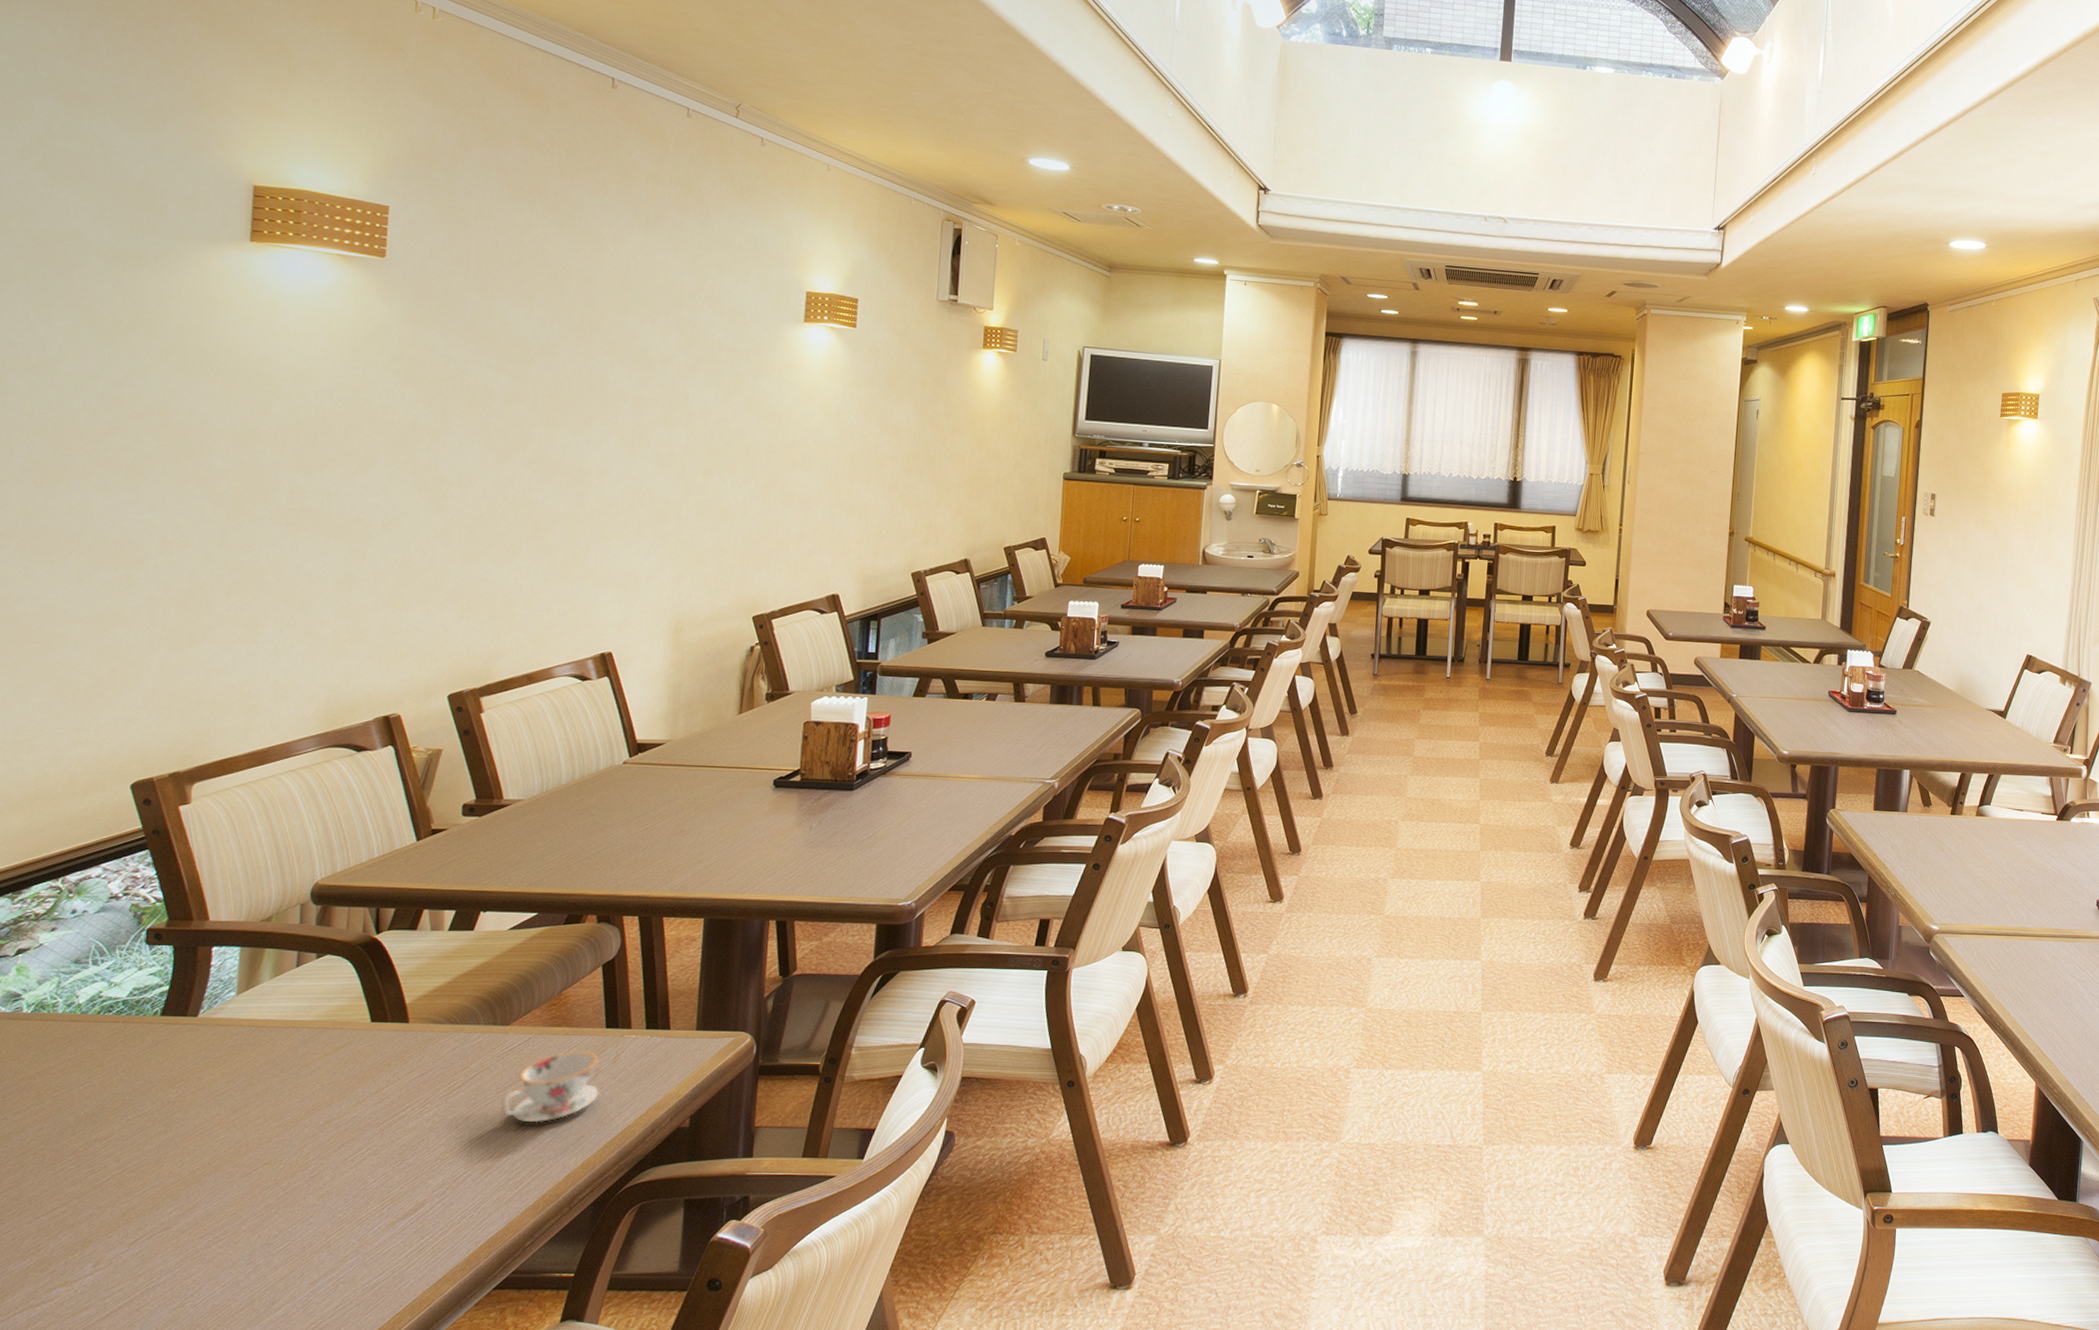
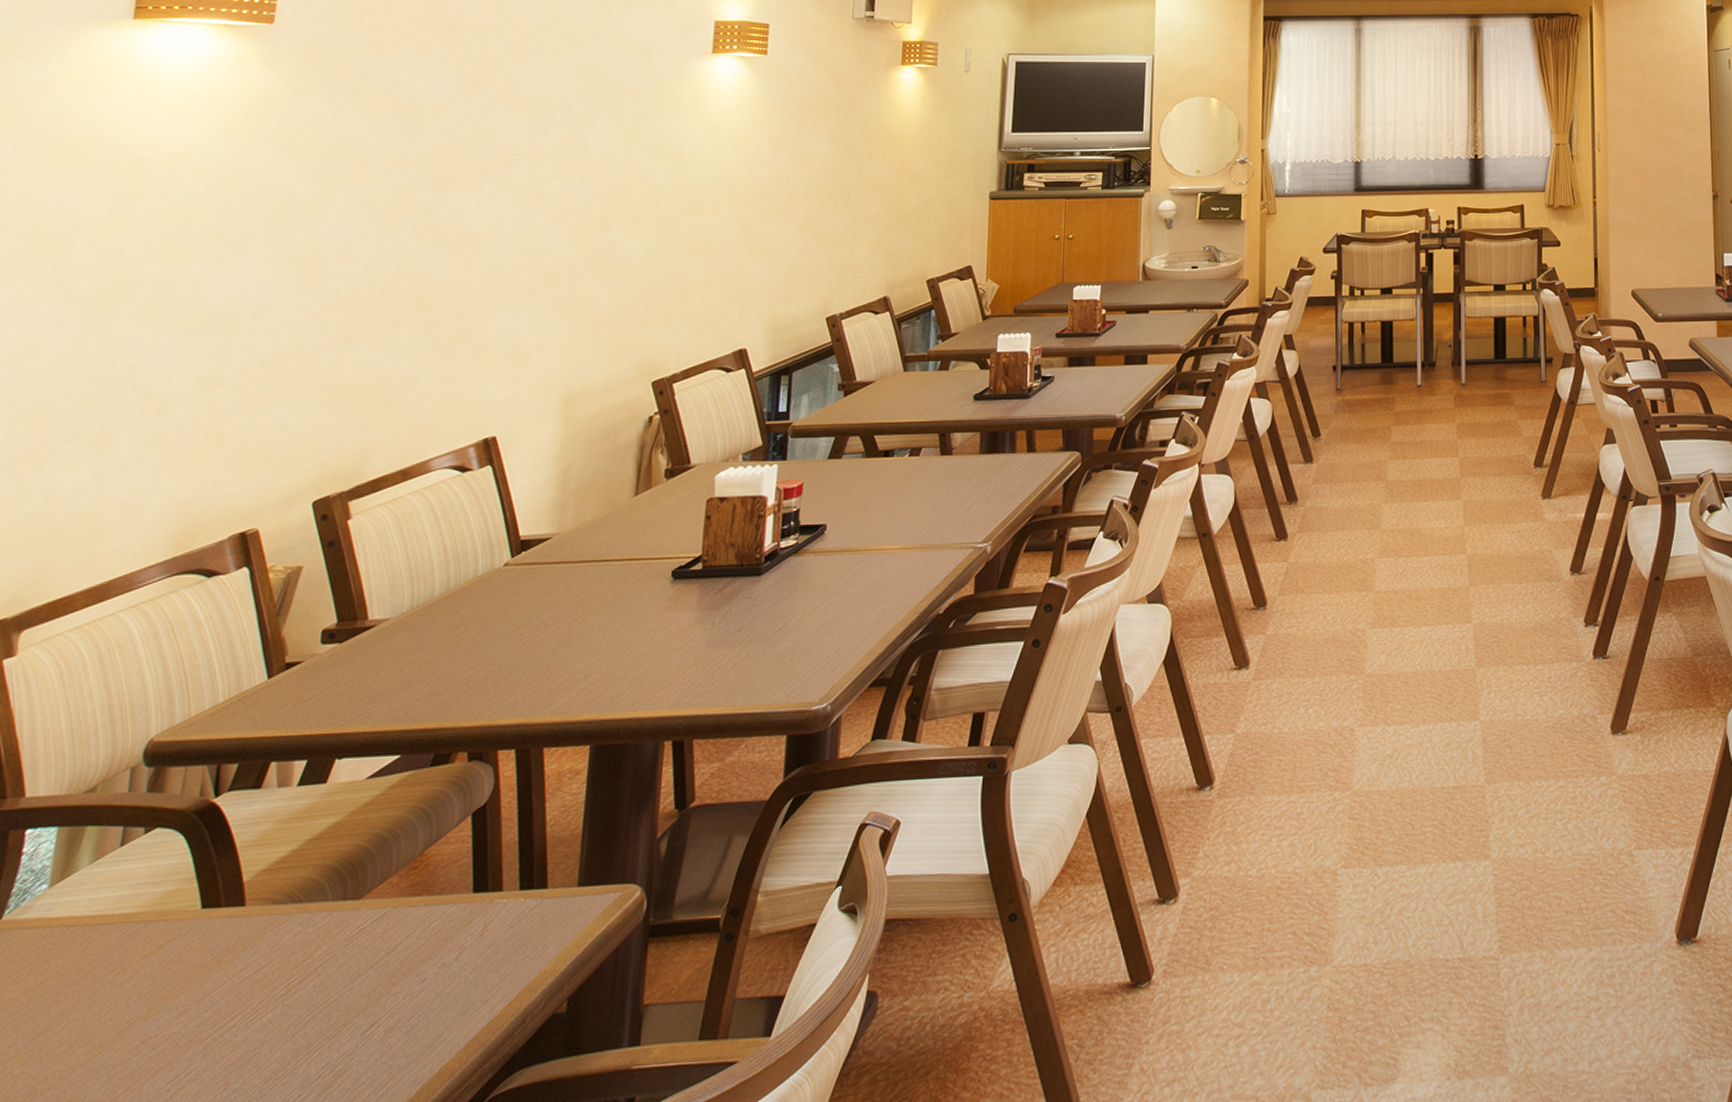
teacup: present [499,1050,599,1123] -> none [345,923,463,1023]

